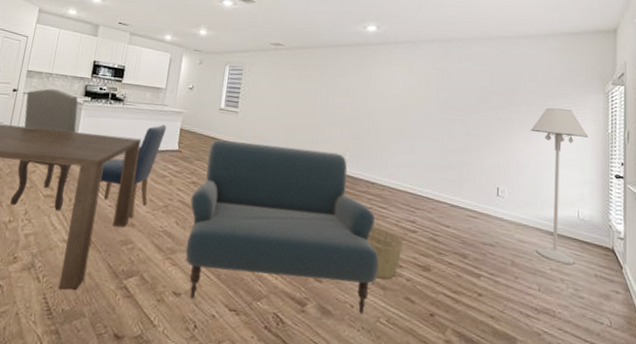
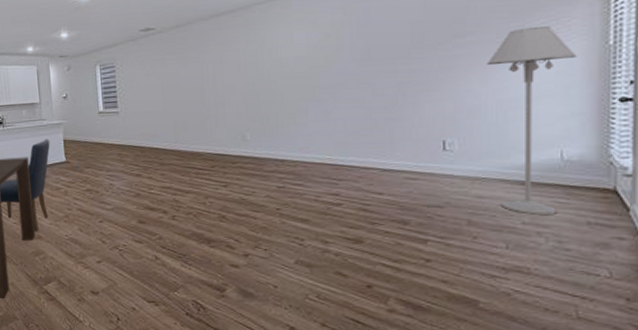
sofa: present [185,139,379,314] -> none [89,135,301,296]
basket: present [368,226,404,280] -> none [284,205,328,257]

